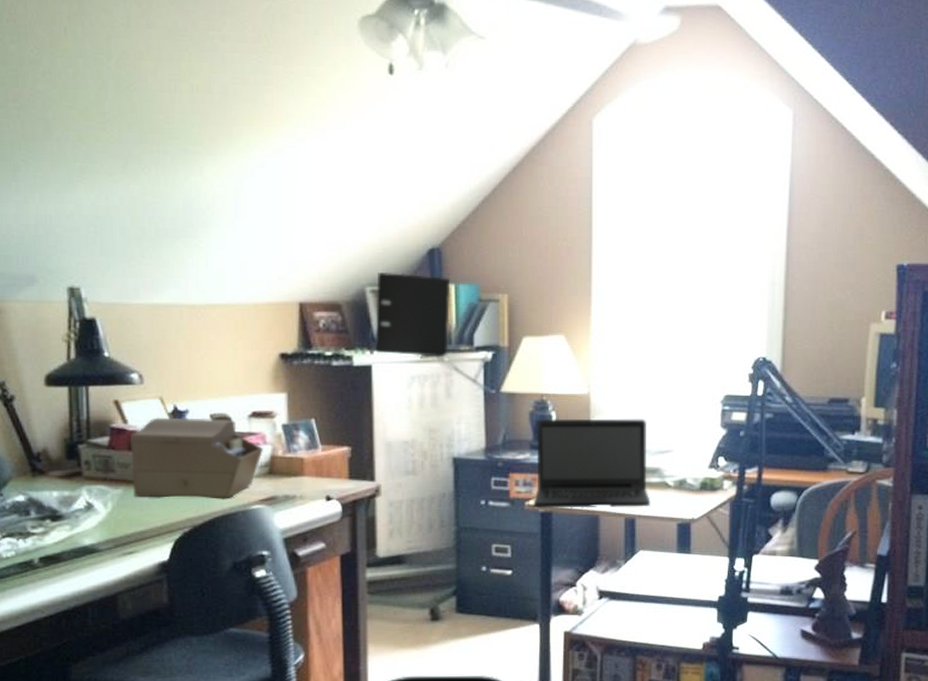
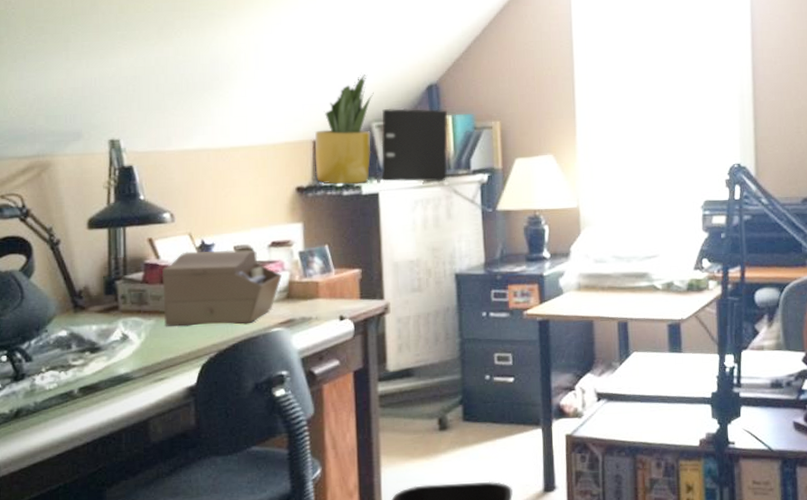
planter: none [301,229,369,354] -> present [314,72,374,184]
laptop: present [533,418,651,508] -> none [531,227,641,316]

